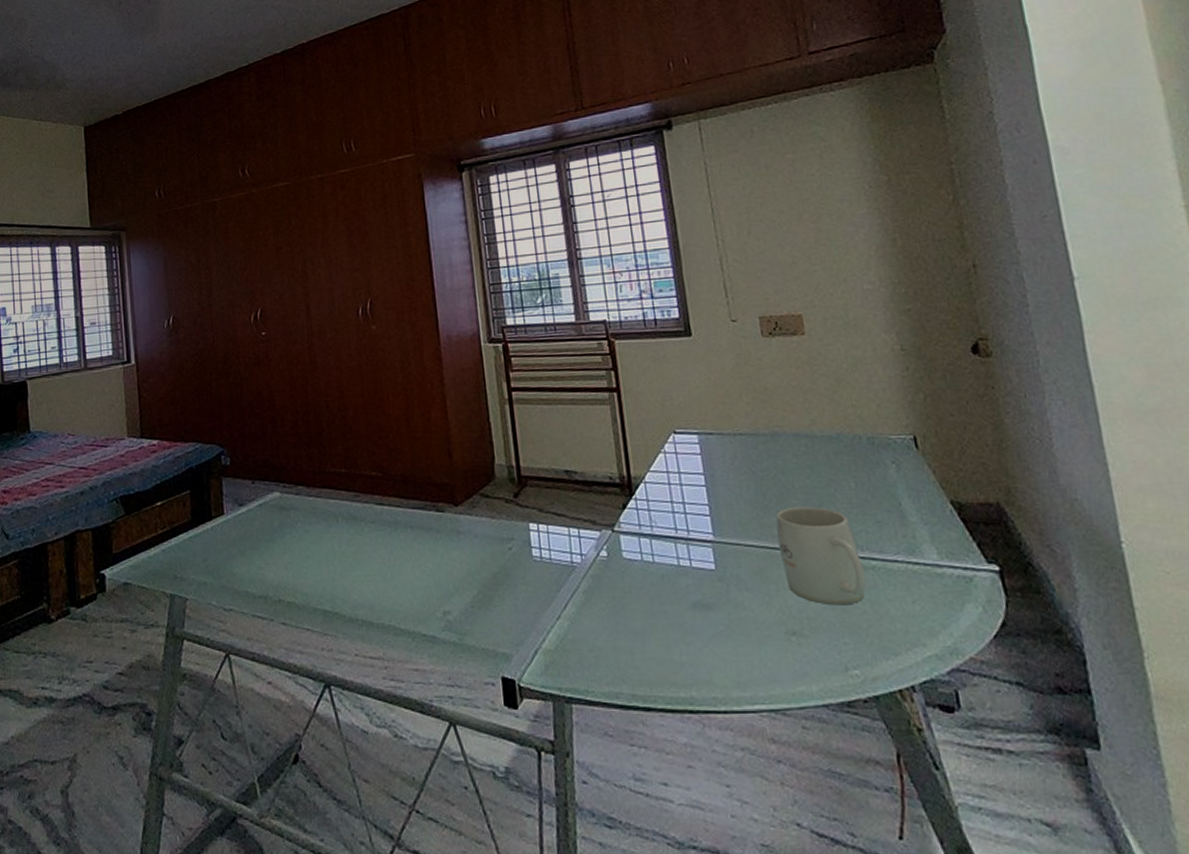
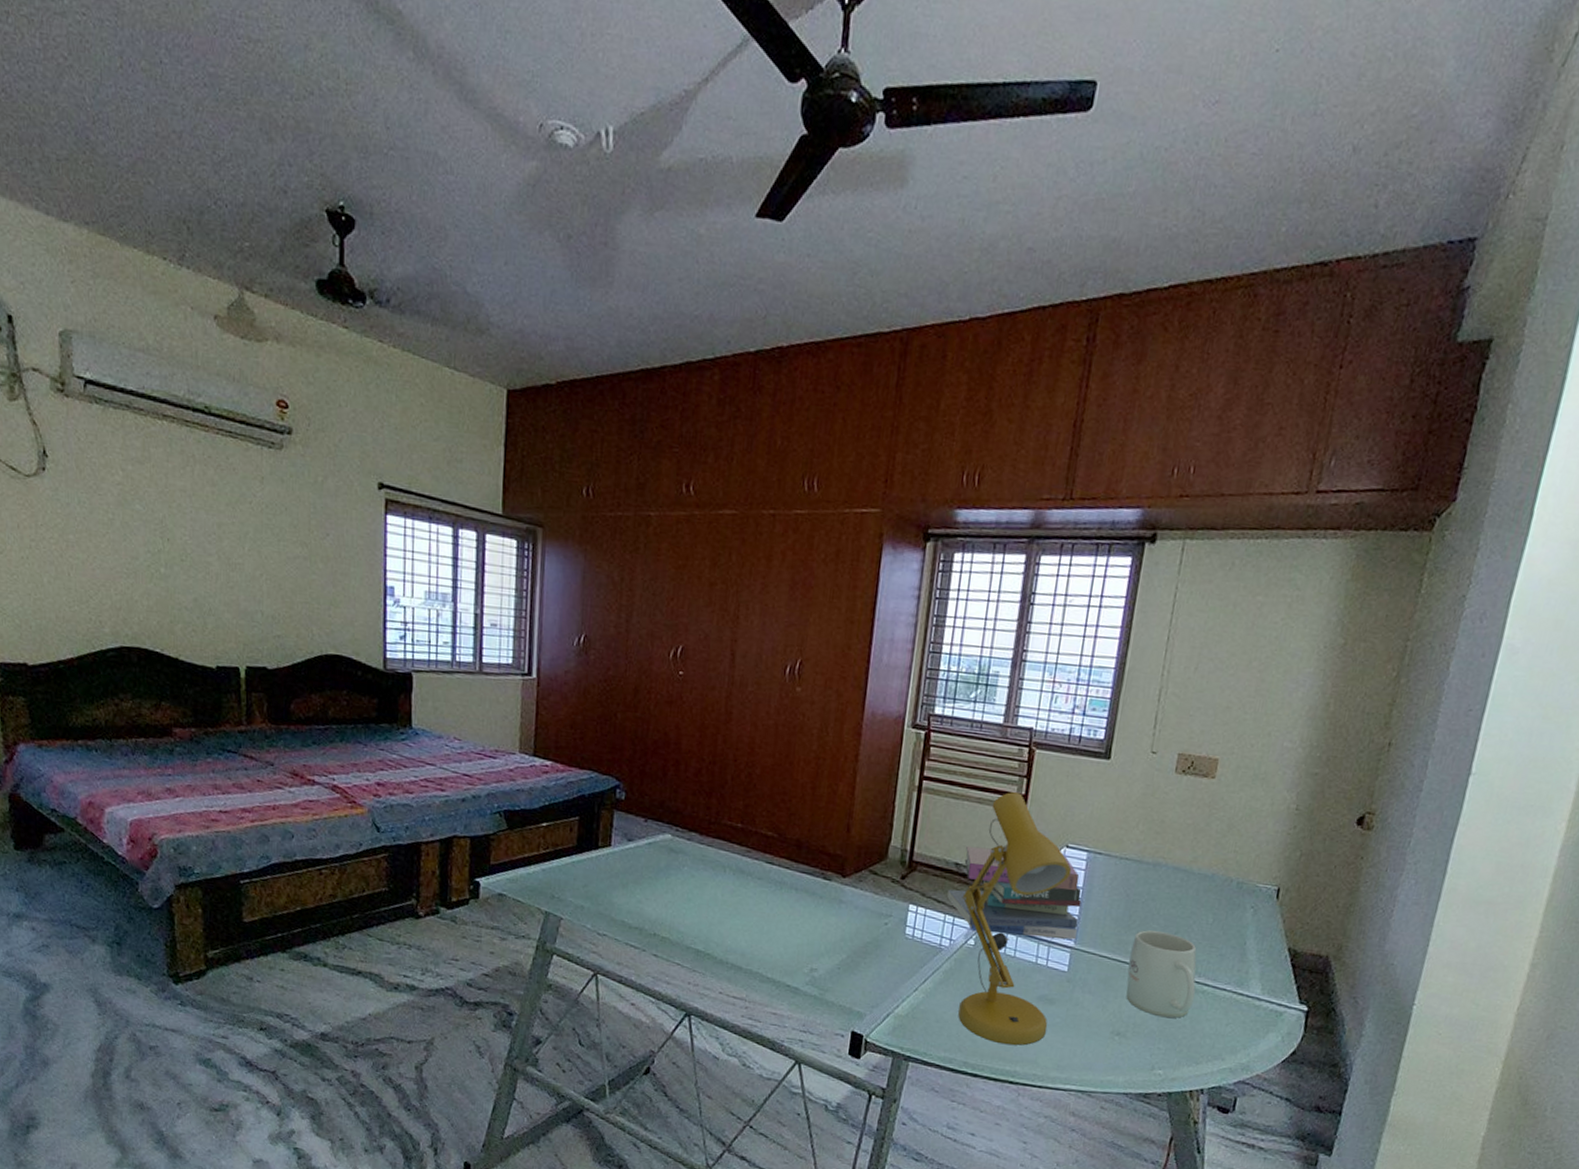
books: none [564,443,715,540] -> present [946,845,1082,940]
desk lamp: none [581,387,714,667] -> present [958,792,1072,1046]

